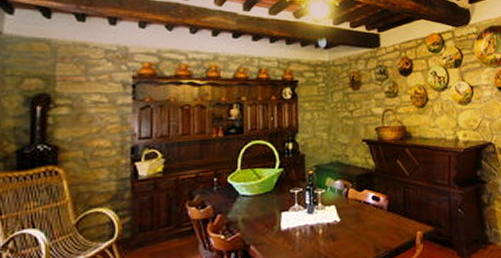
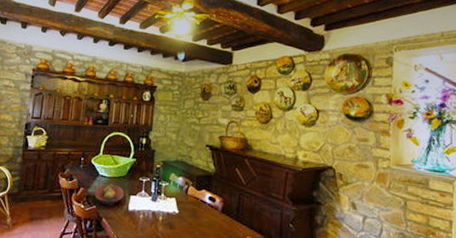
fruit bowl: none [236,203,273,231] -> present [94,184,124,207]

